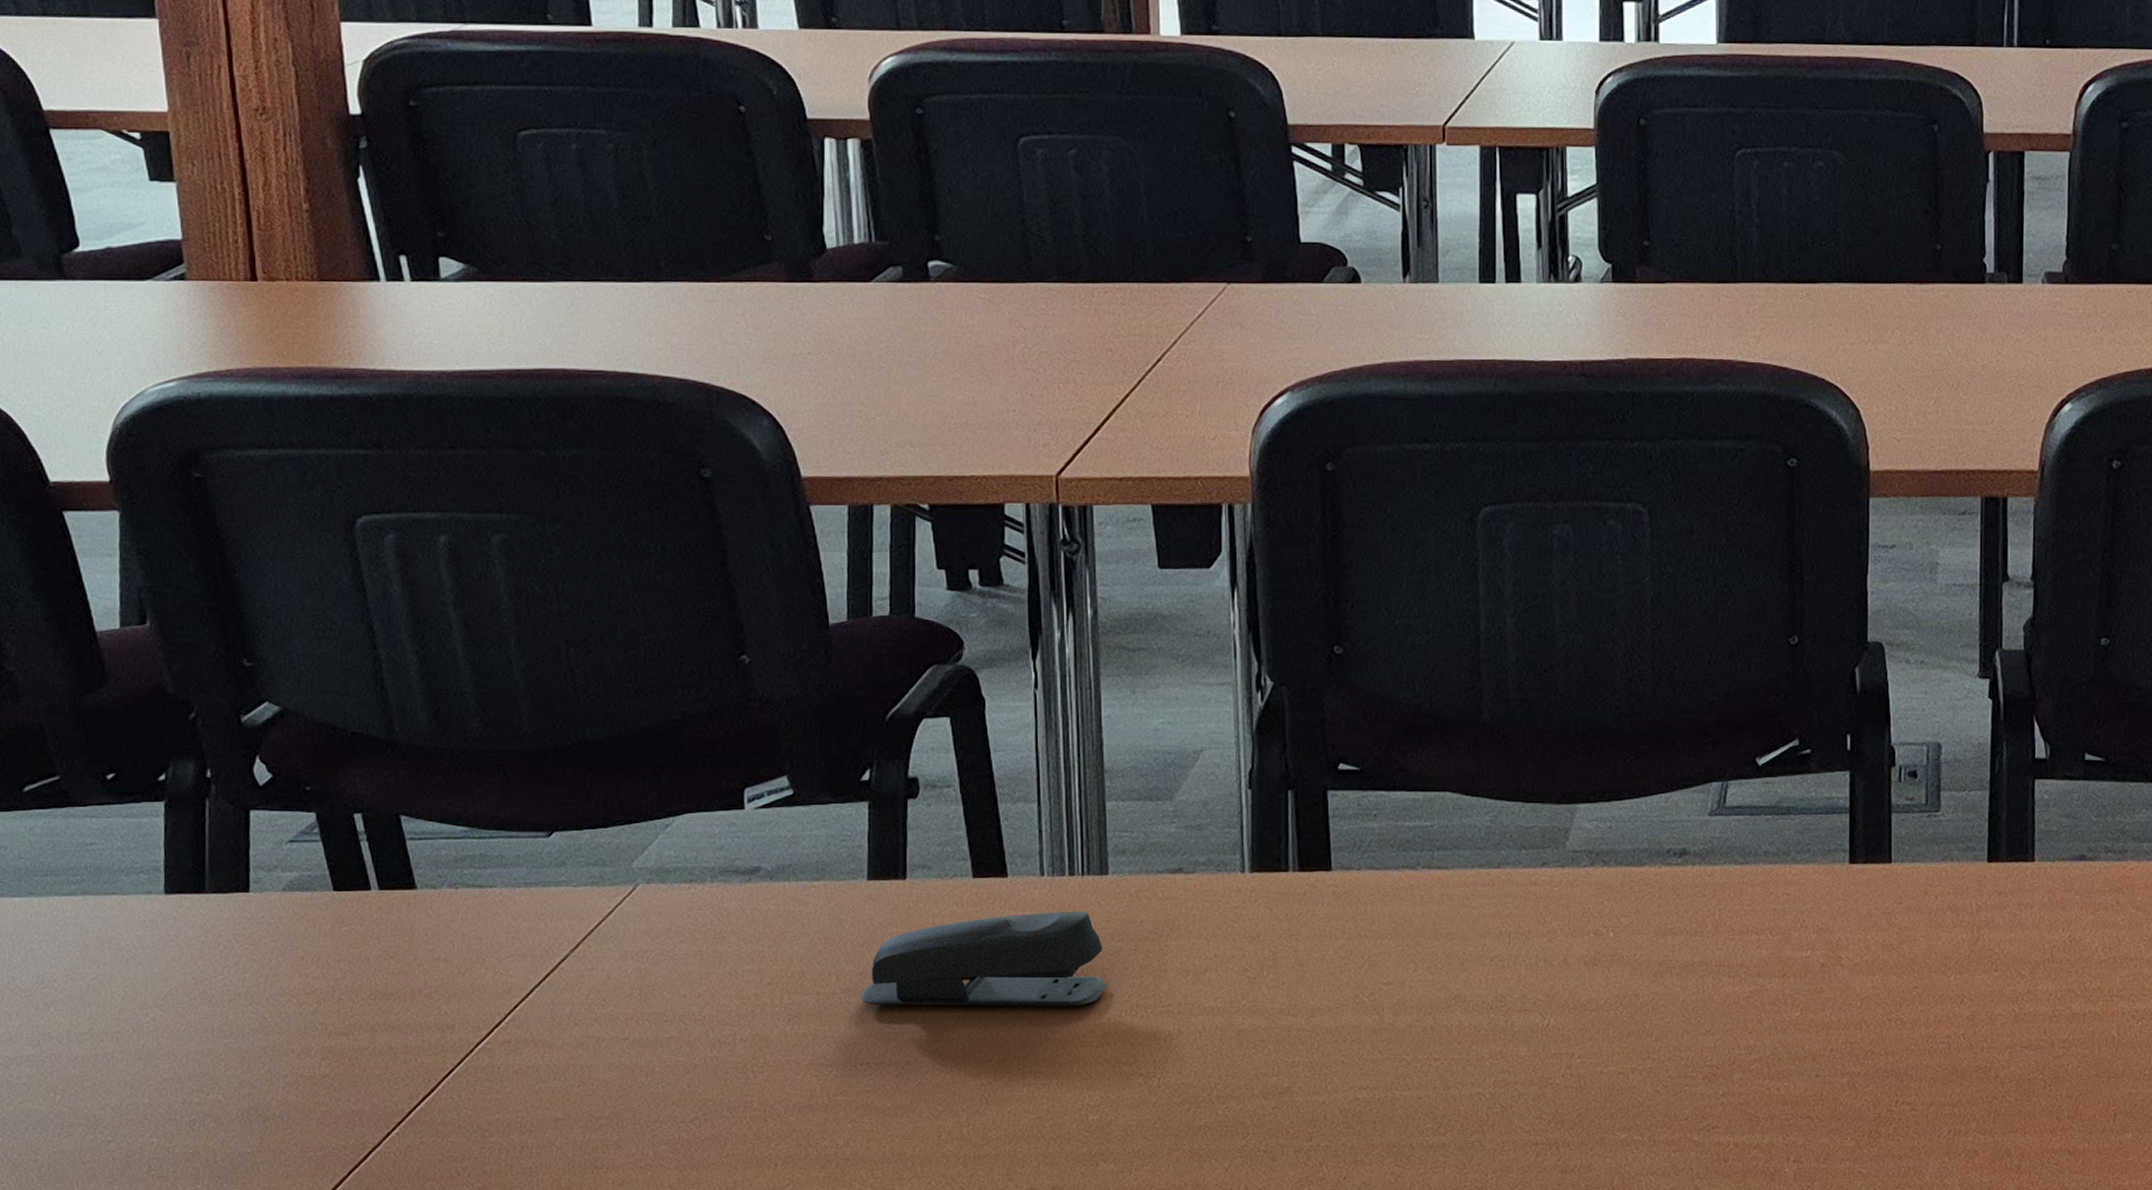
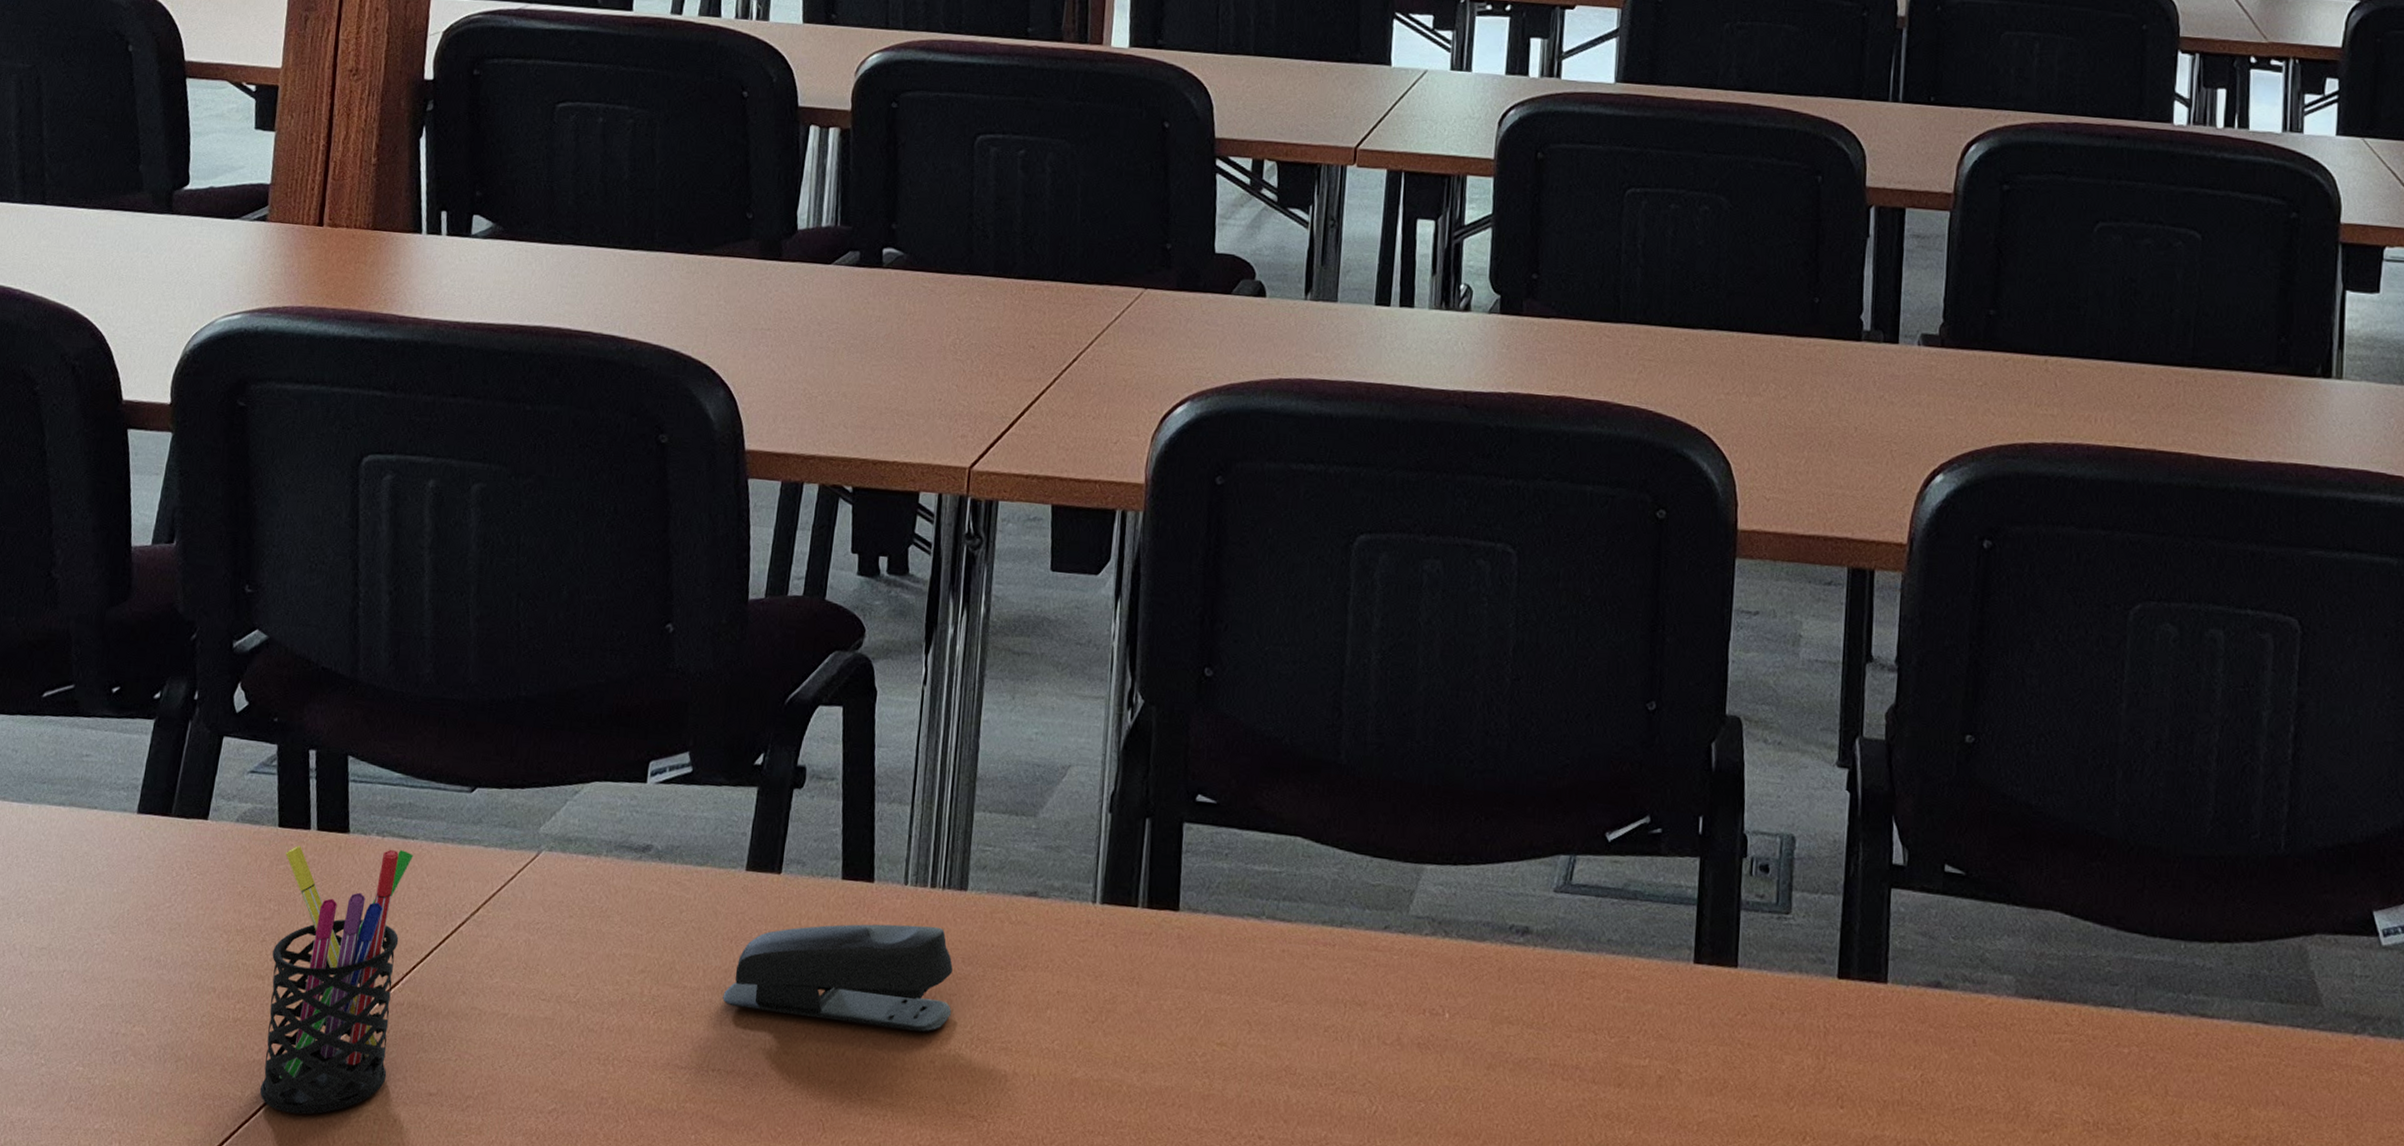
pen holder: none [347,899,505,1154] -> present [259,845,413,1115]

